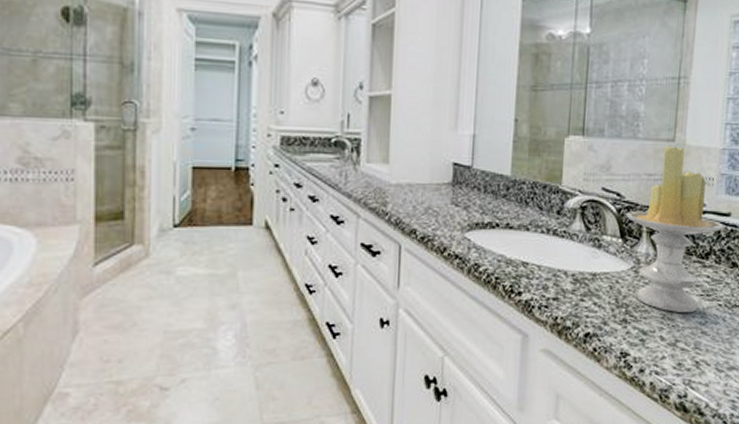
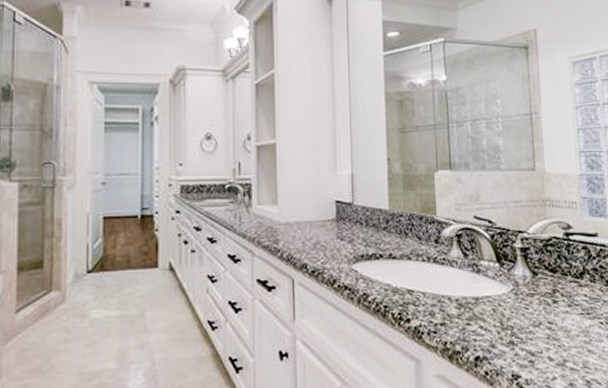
candle: present [626,146,726,313] -> none [499,175,594,333]

